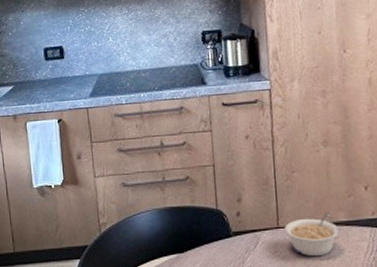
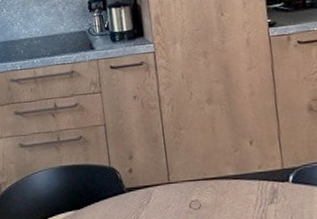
legume: present [285,212,340,257] -> none [175,166,229,211]

